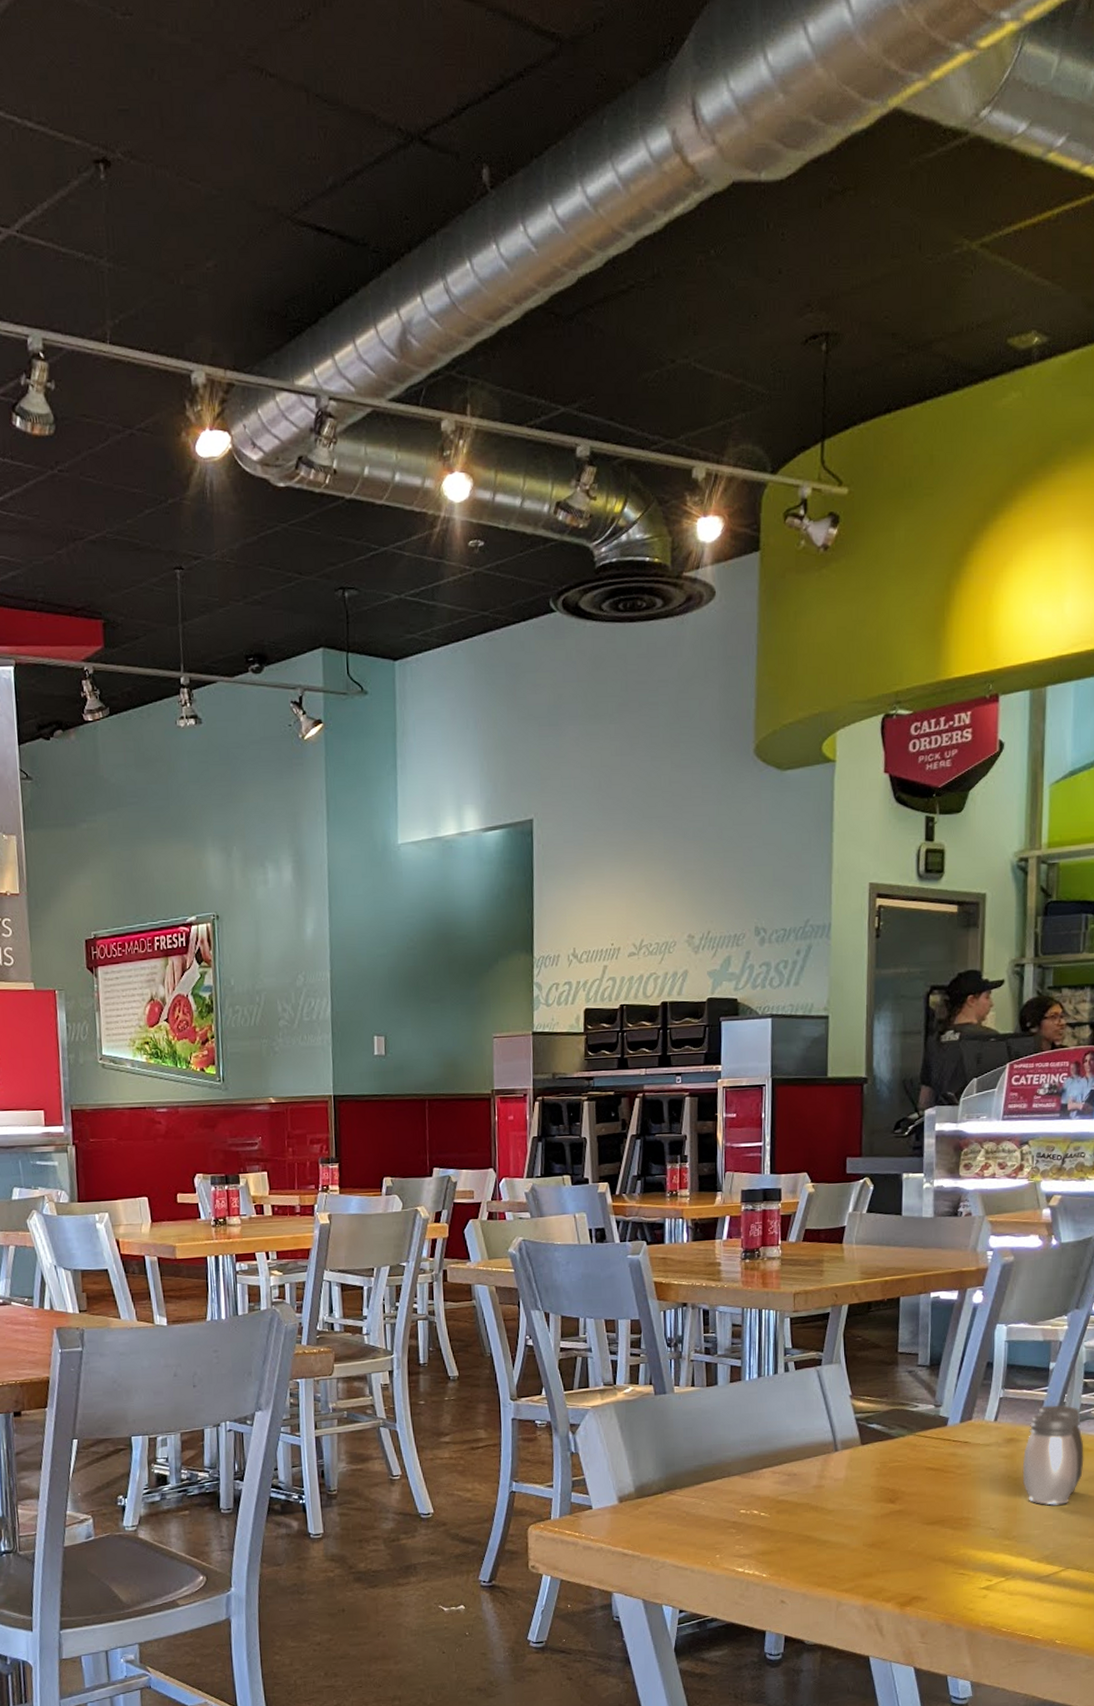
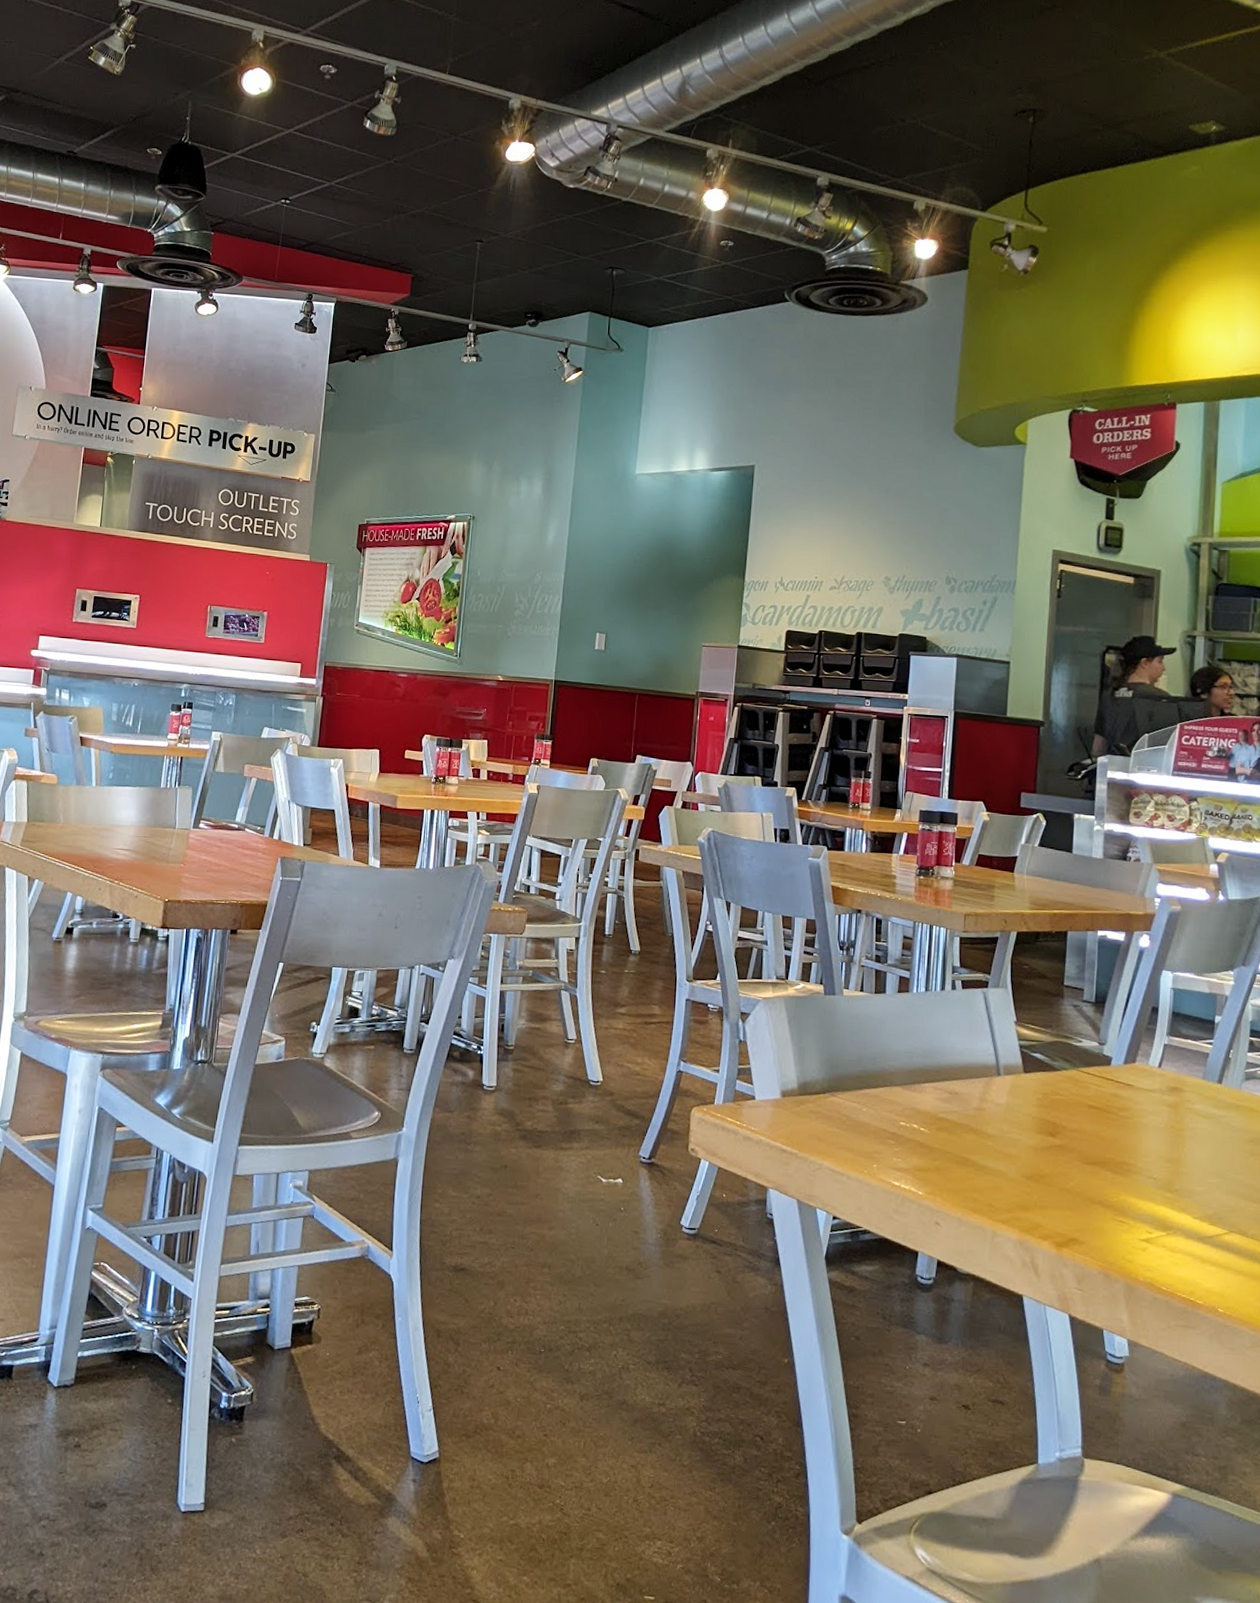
salt and pepper shaker: present [1022,1405,1084,1505] -> none [1186,1059,1250,1164]

